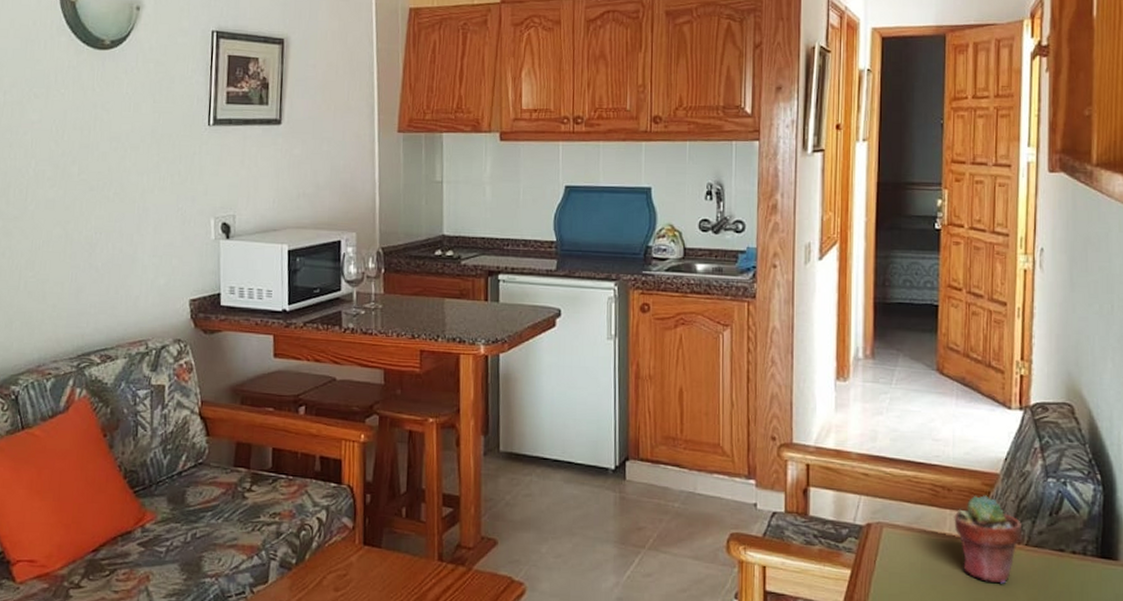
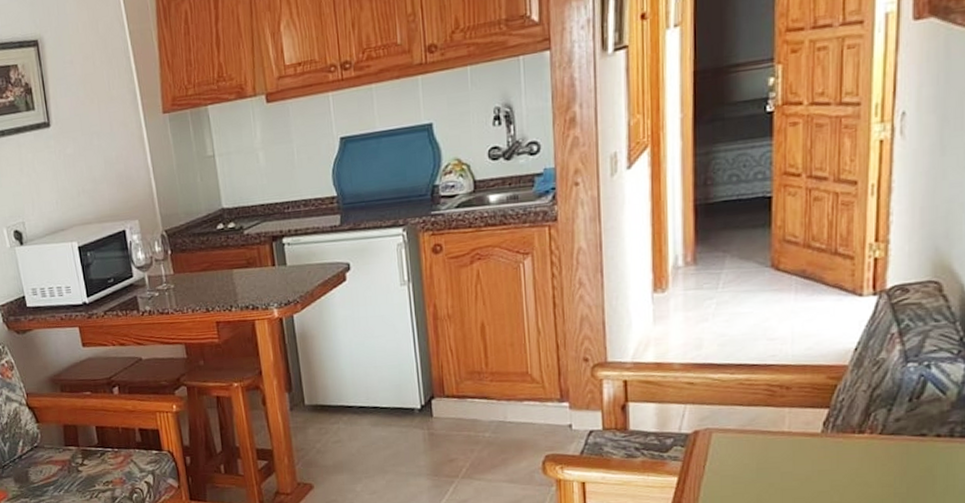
potted succulent: present [954,495,1023,584] -> none [794,389,876,476]

